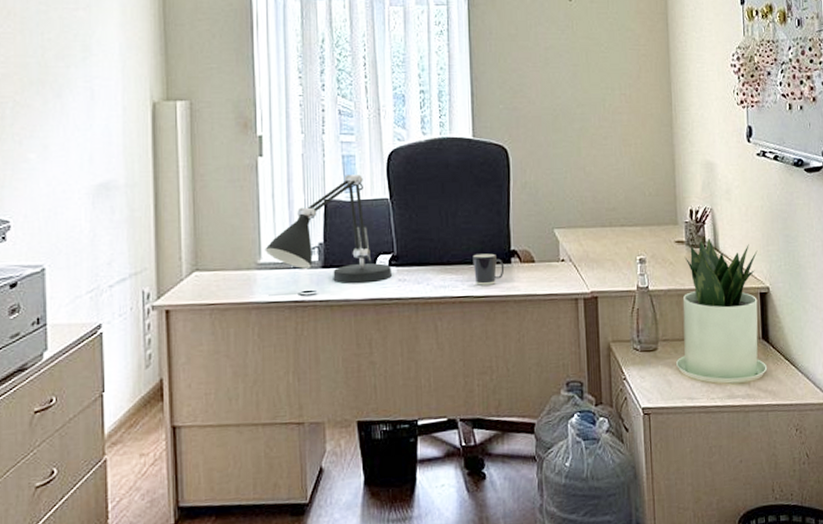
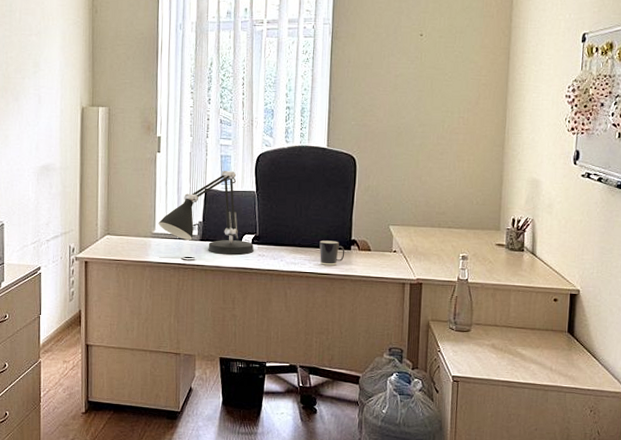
planter: present [675,238,768,384] -> none [485,244,572,367]

